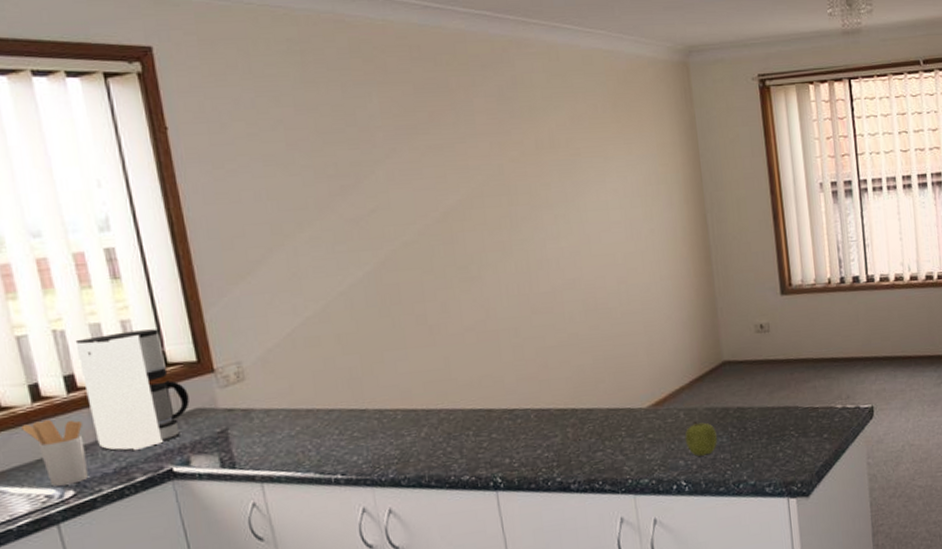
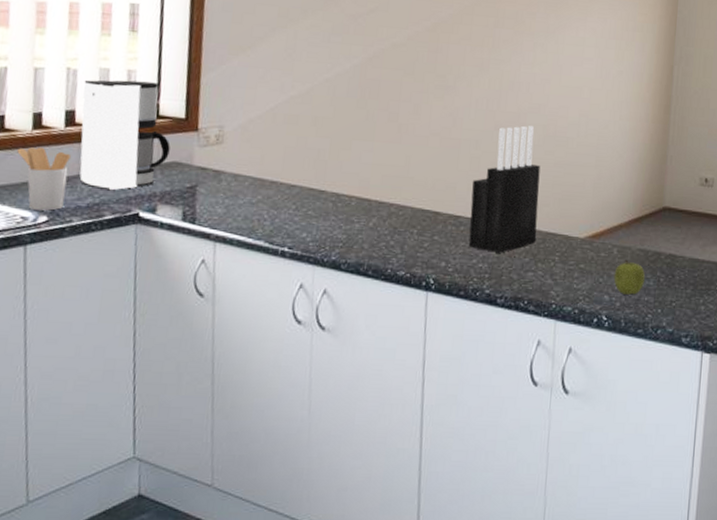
knife block: none [519,303,599,440] -> present [468,126,541,253]

